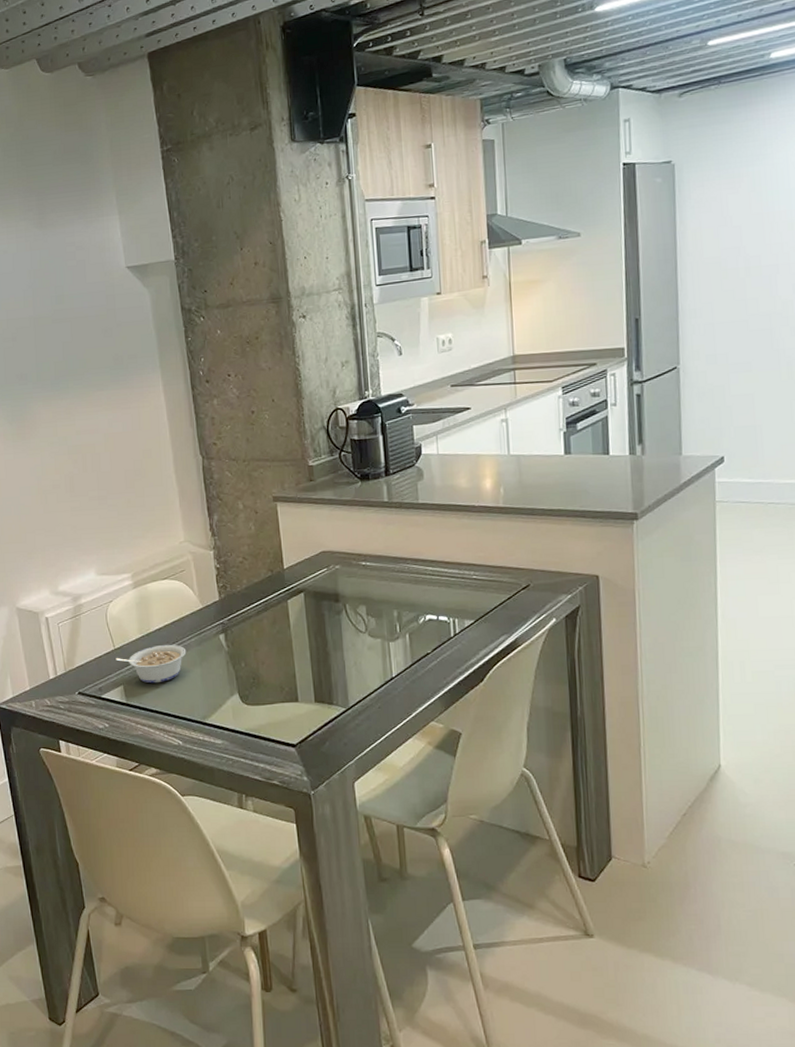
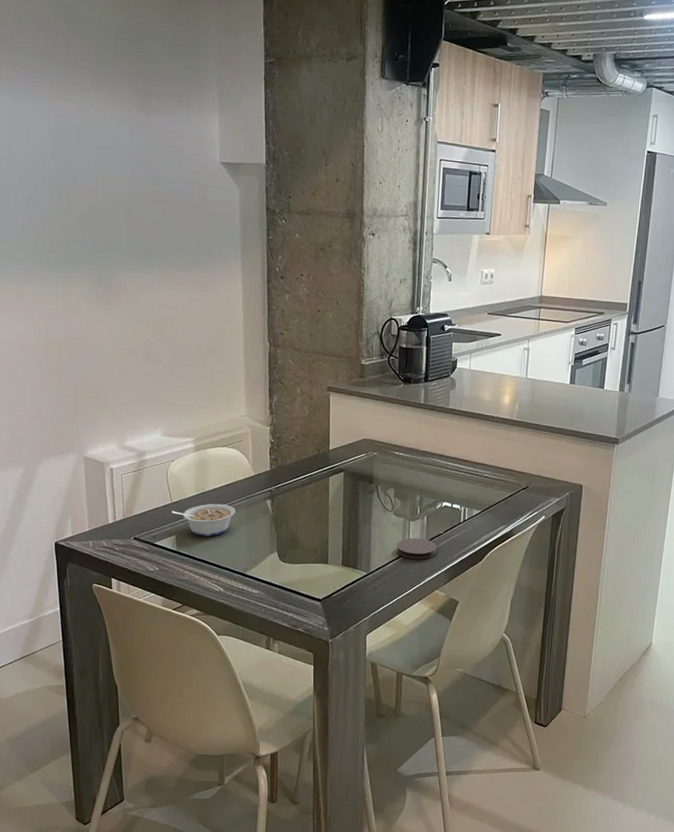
coaster: none [376,661,427,687] -> present [396,538,437,560]

